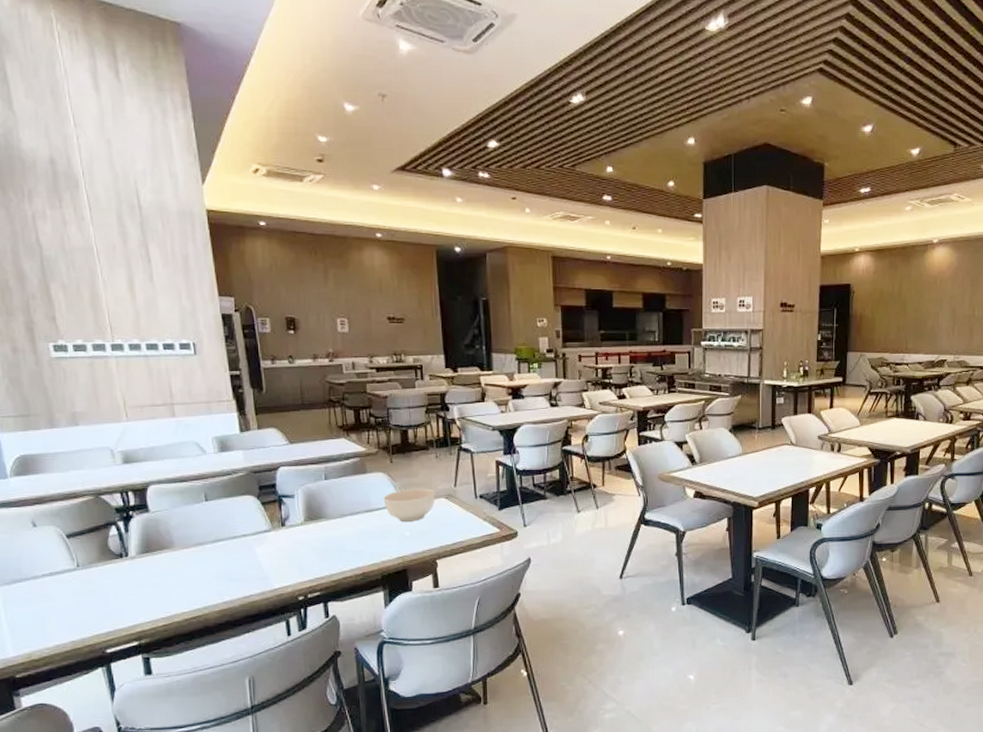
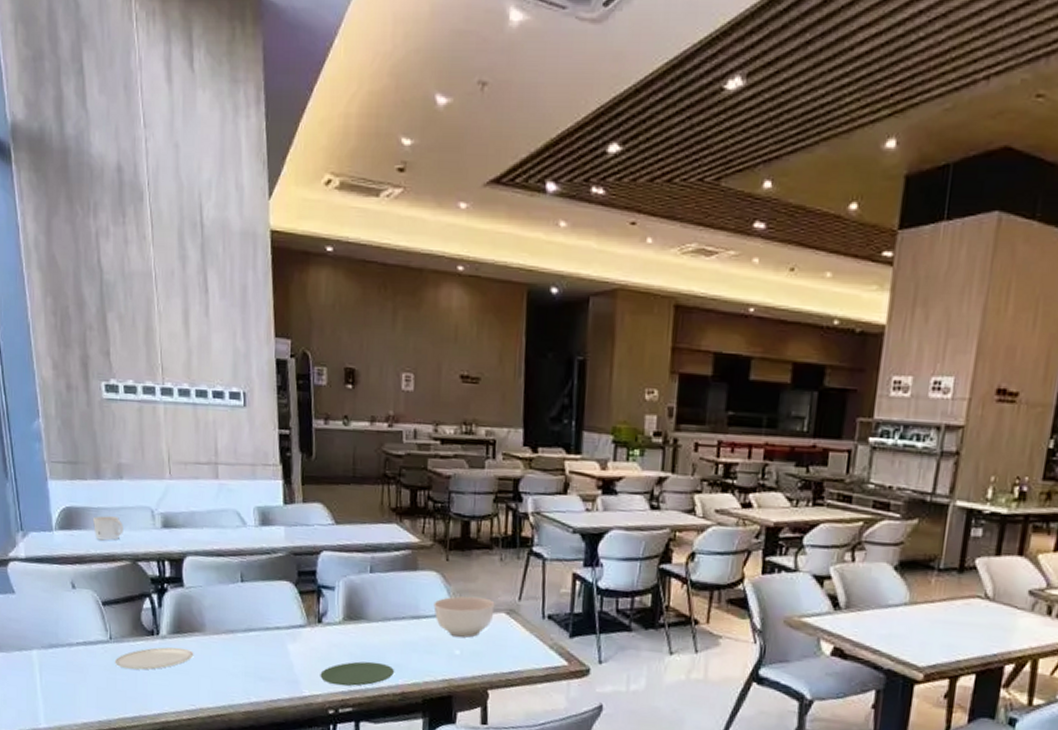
mug: none [51,459,83,481] -> present [93,515,123,541]
plate: none [84,564,165,590] -> present [114,647,194,670]
plate: none [288,551,354,576] -> present [320,661,394,686]

